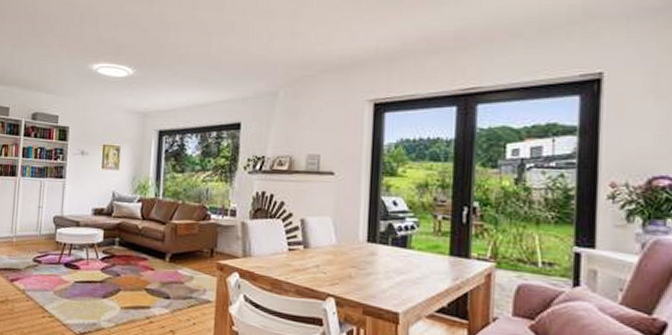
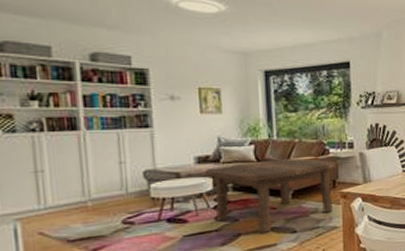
coffee table: none [98,219,217,293] -> present [204,158,337,233]

